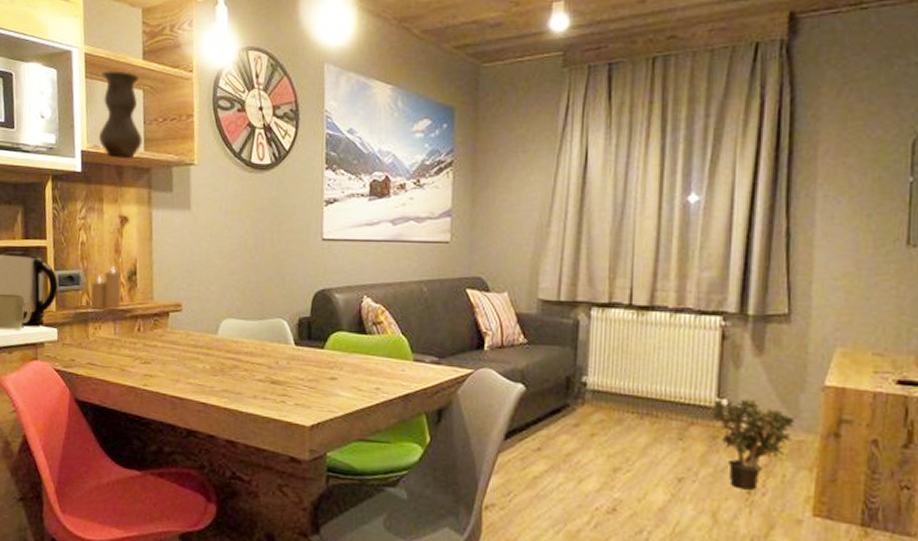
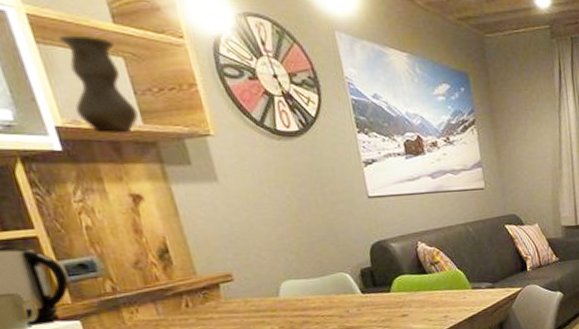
candle: present [90,266,121,310] -> none [112,247,158,294]

